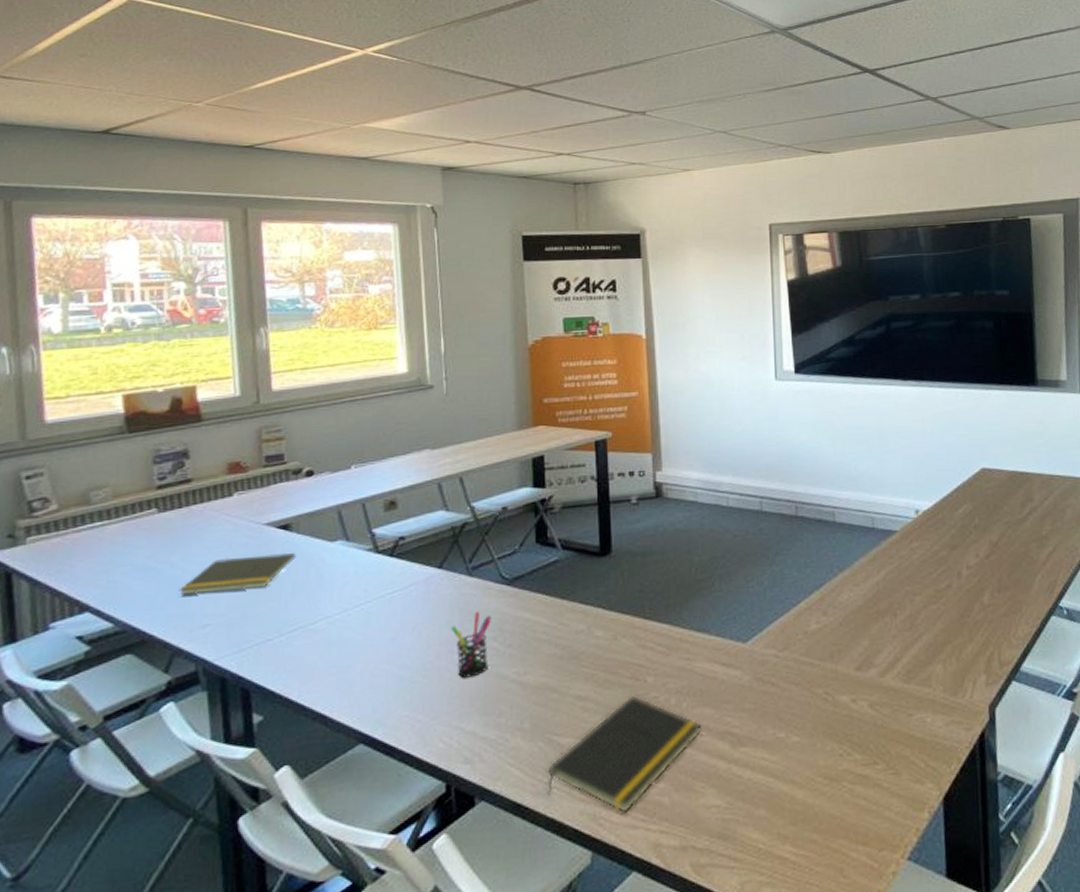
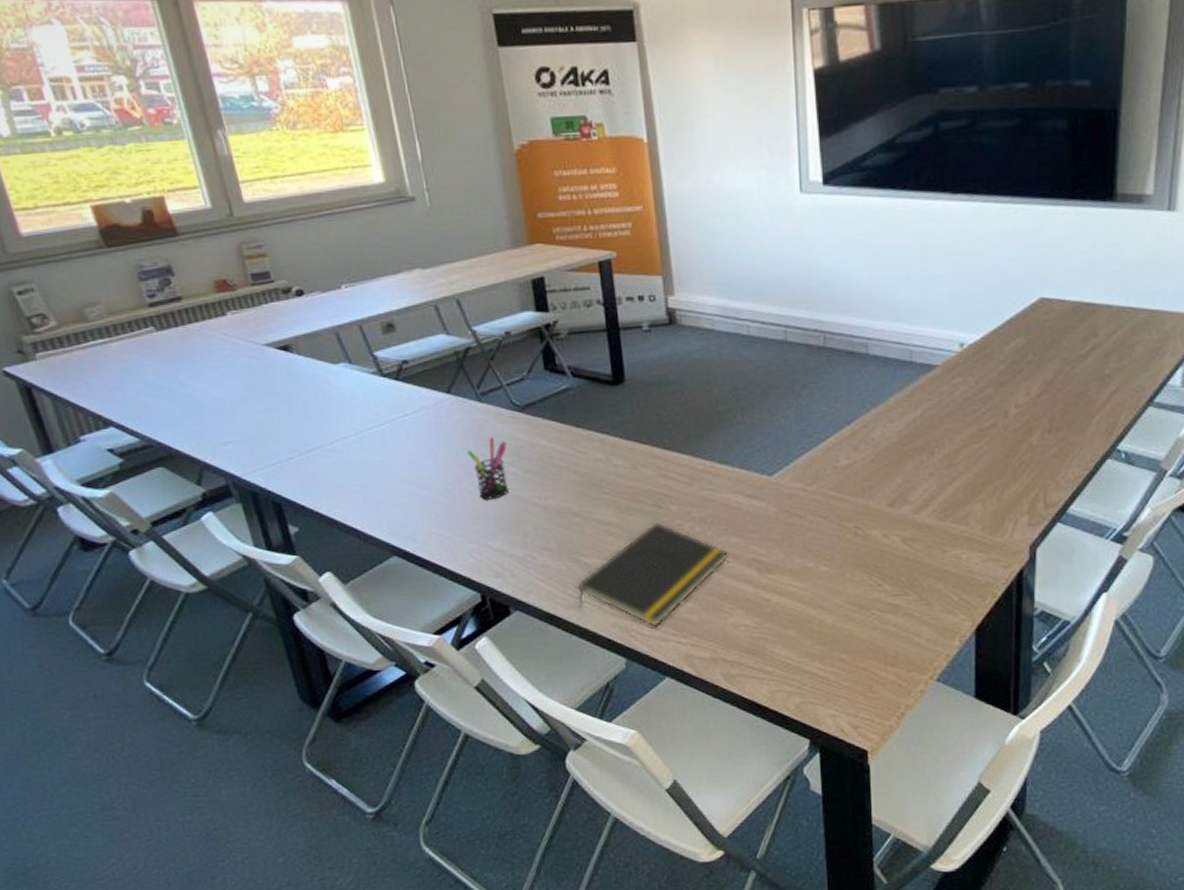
notepad: present [179,552,296,595] -> none [193,373,302,413]

